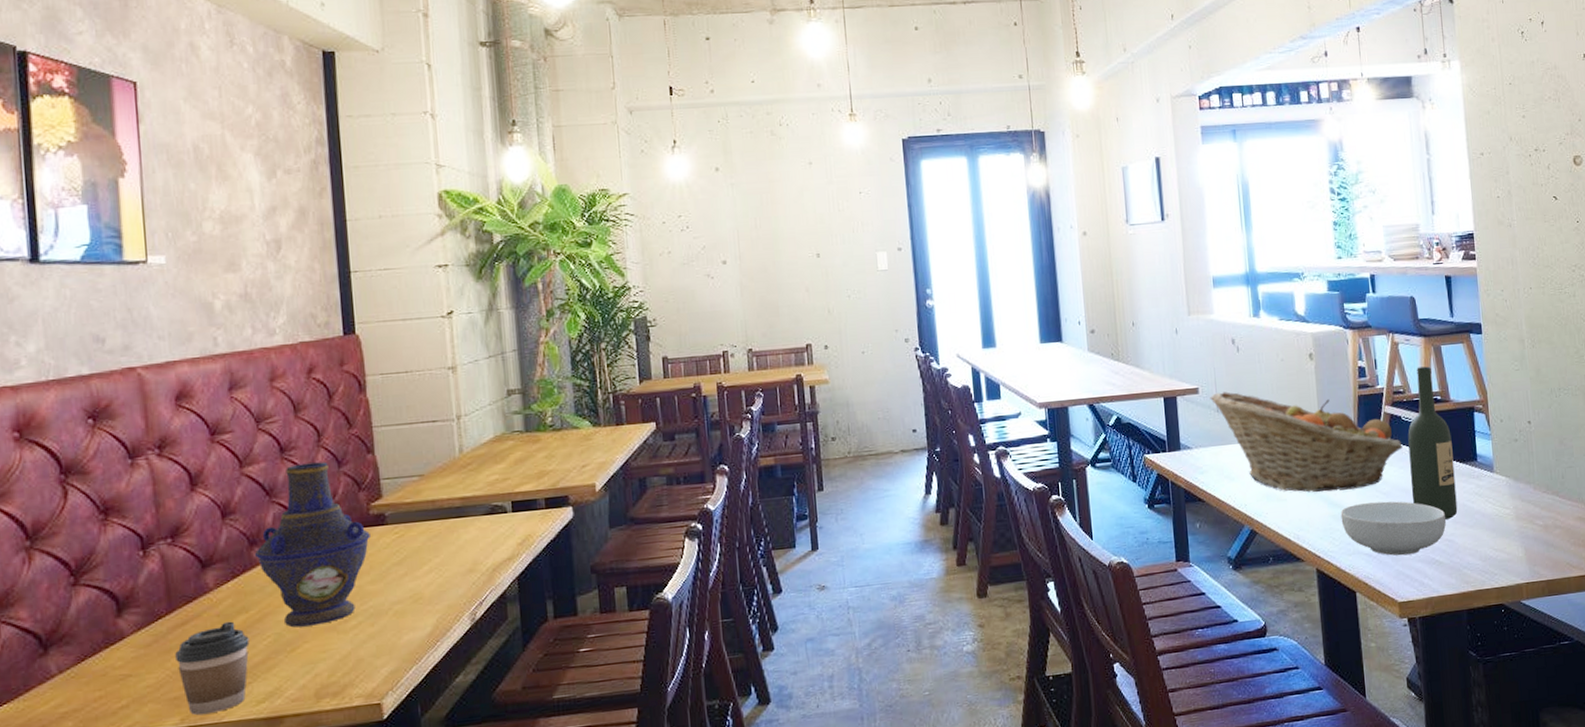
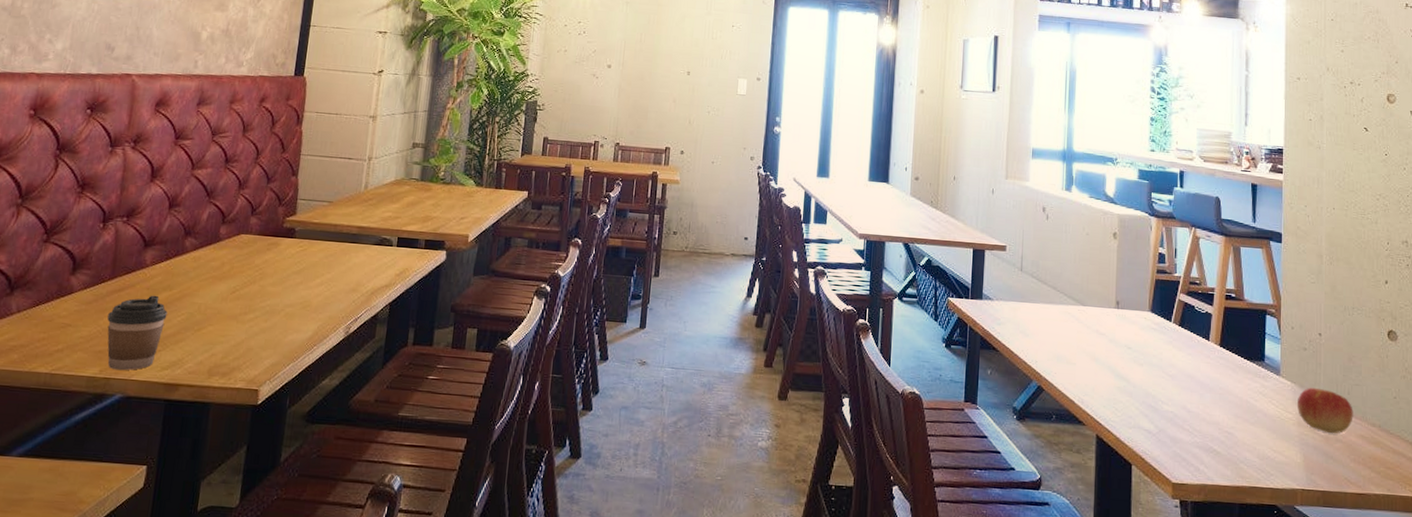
vase: present [255,461,370,628] -> none [187,174,280,313]
fruit basket: present [1210,391,1403,493] -> none [1015,253,1193,367]
cereal bowl: present [1340,501,1446,556] -> none [1125,381,1228,440]
wine bottle: present [1407,366,1458,519] -> none [1198,263,1242,412]
apple: none [1513,477,1570,522] -> present [1296,387,1353,434]

